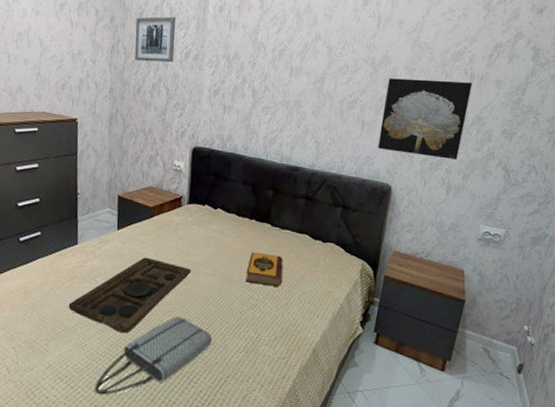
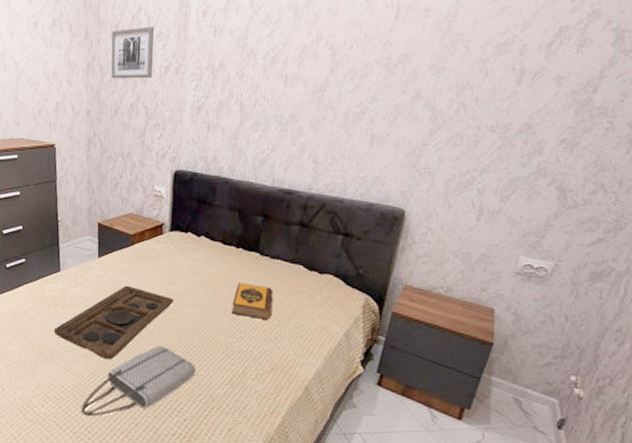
wall art: present [378,78,472,160] -> none [390,80,521,179]

